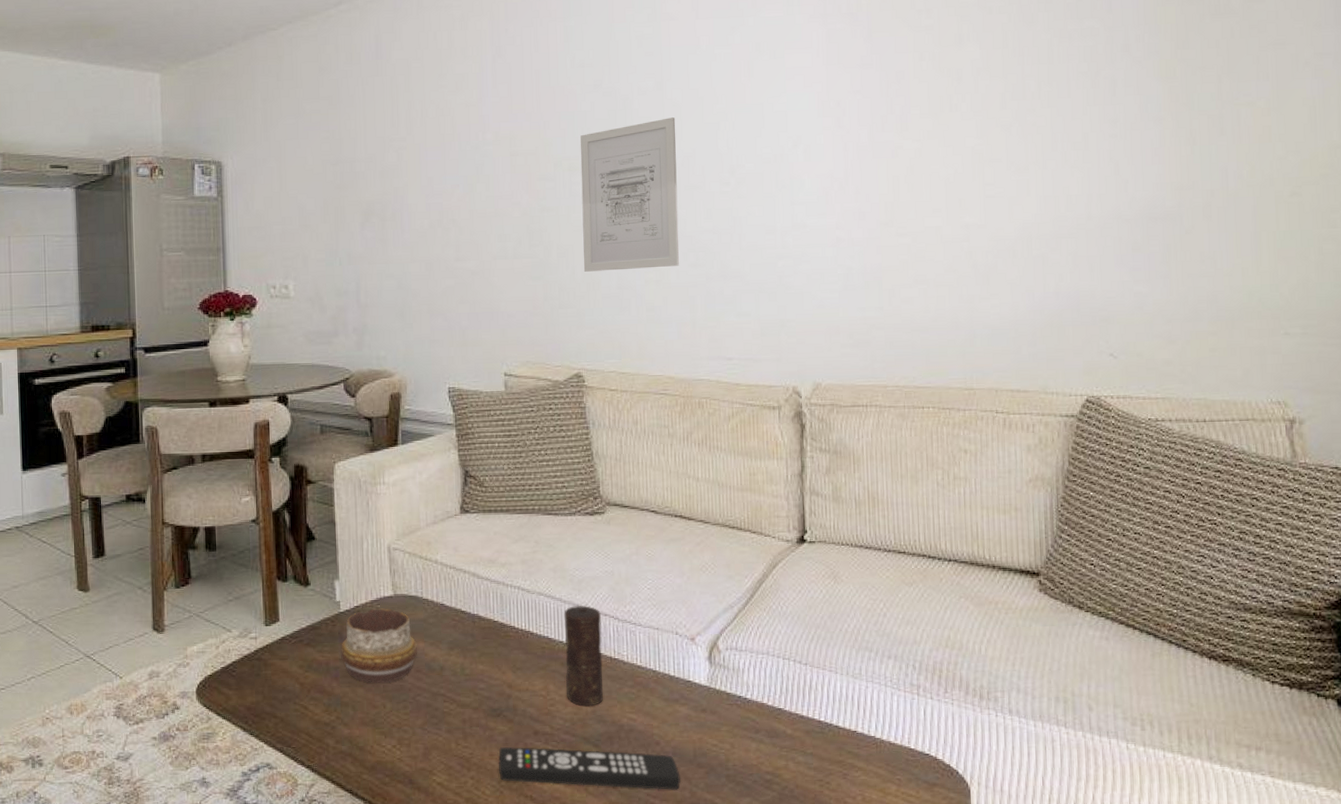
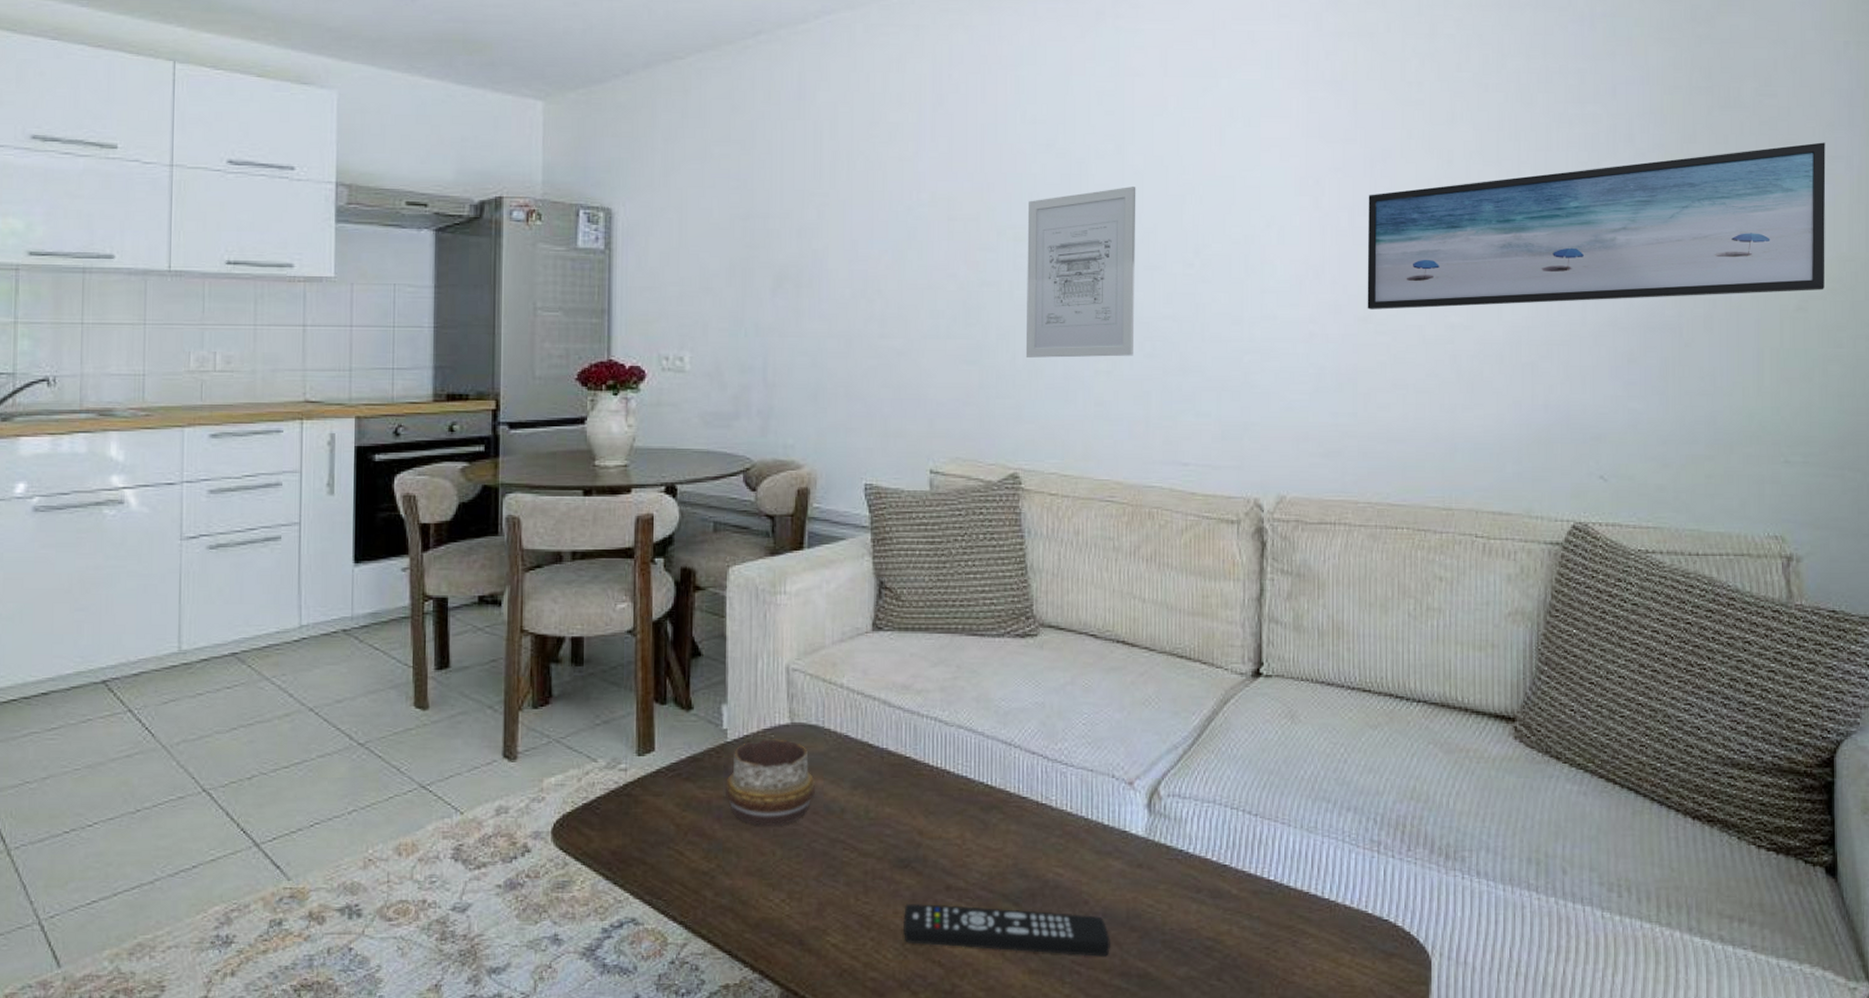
candle: present [564,605,603,707] -> none [985,740,1028,858]
wall art: none [885,41,1317,215] -> present [1367,142,1826,310]

